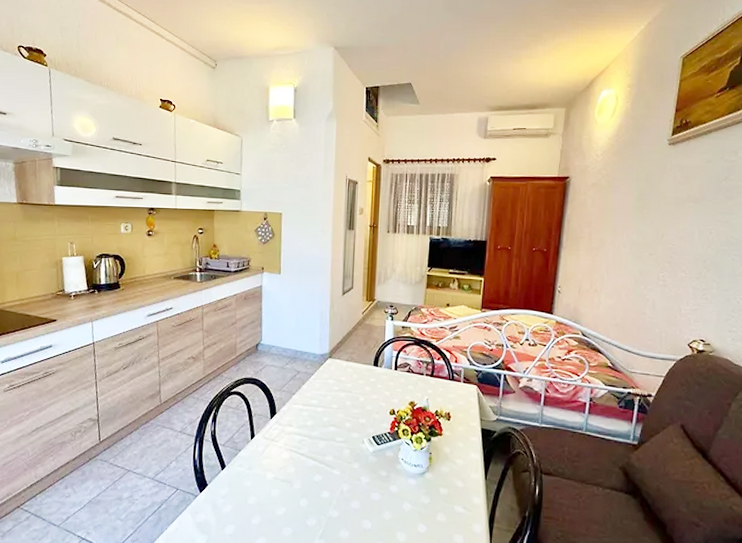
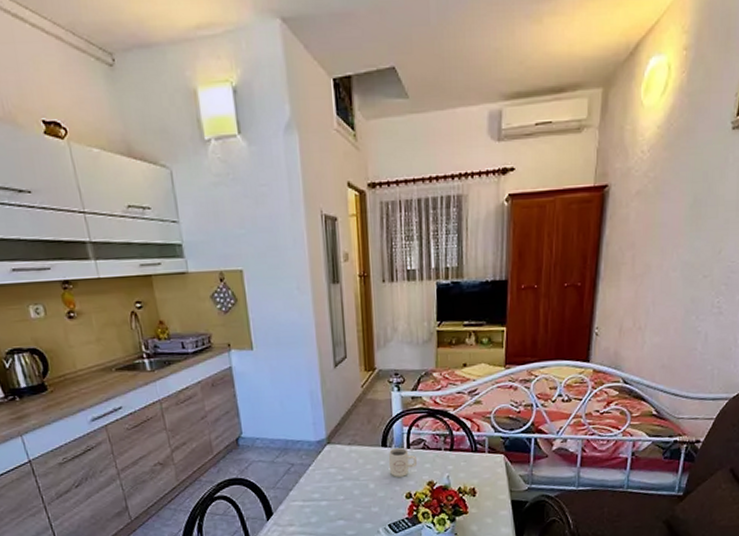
mug: none [378,368,402,395] -> present [388,447,417,477]

